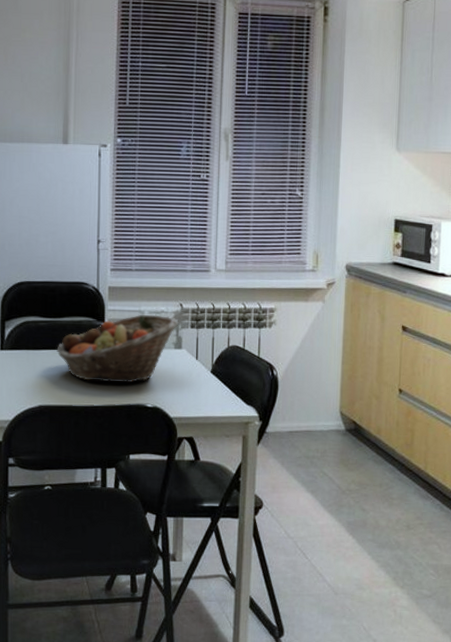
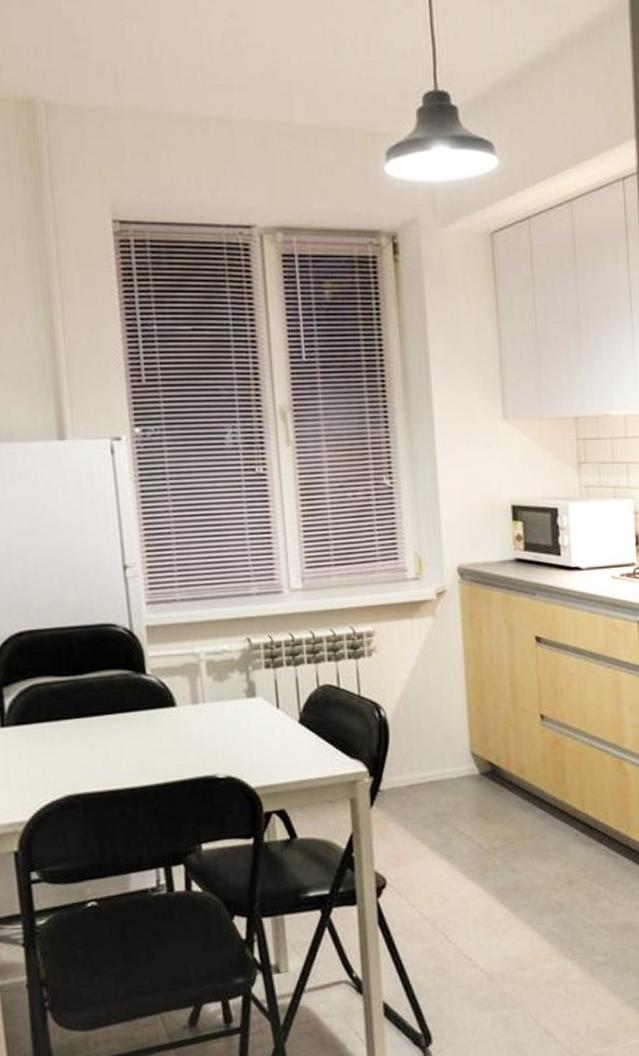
fruit basket: present [56,314,179,383] -> none [82,656,248,754]

